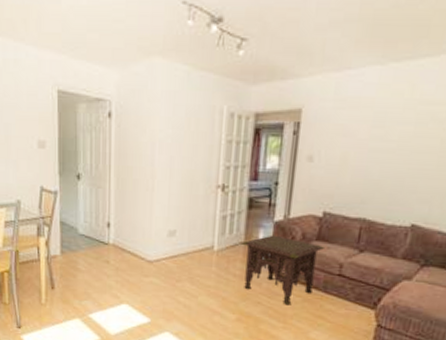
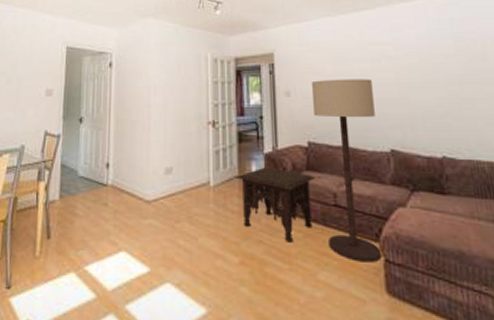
floor lamp: none [325,144,411,327] -> present [311,79,382,263]

